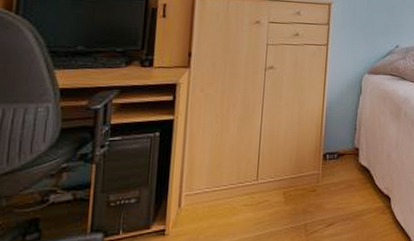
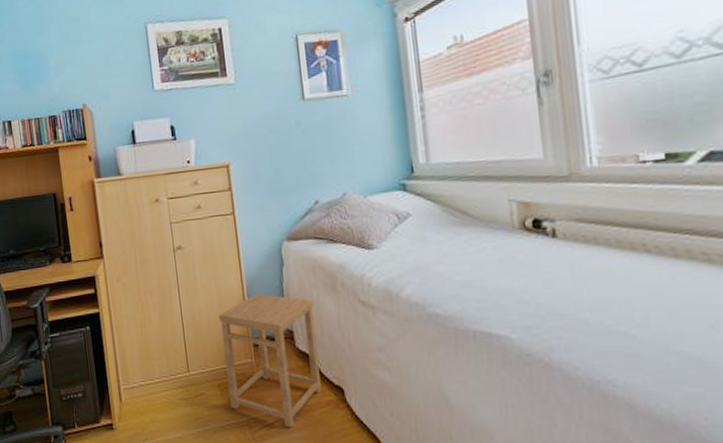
side table: none [292,115,380,230] -> present [219,293,322,428]

